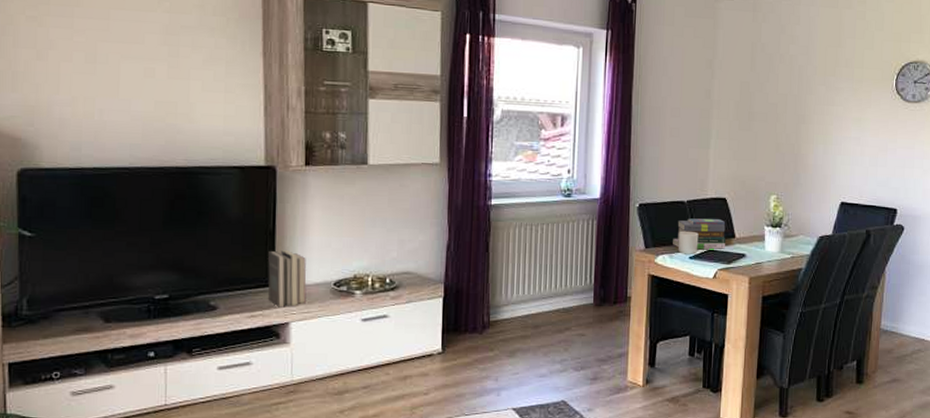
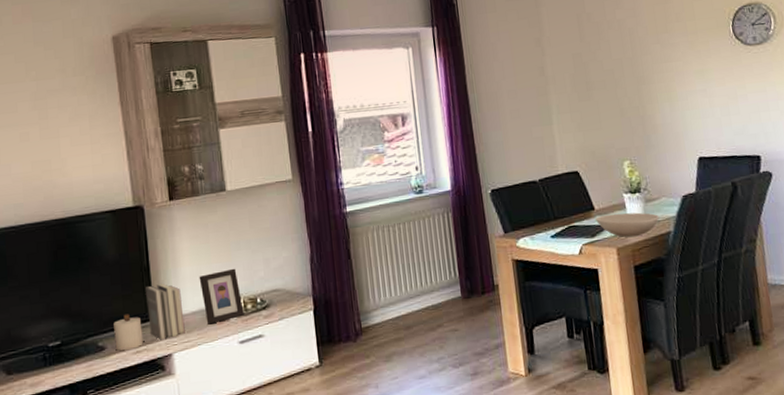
candle: none [228,276,260,314] -> present [113,314,144,351]
picture frame: none [327,245,371,298] -> present [199,268,244,325]
books: present [673,218,726,250] -> none [531,192,586,228]
mug: present [677,231,699,255] -> none [535,209,559,234]
bowl: none [735,244,794,268] -> present [596,212,659,237]

